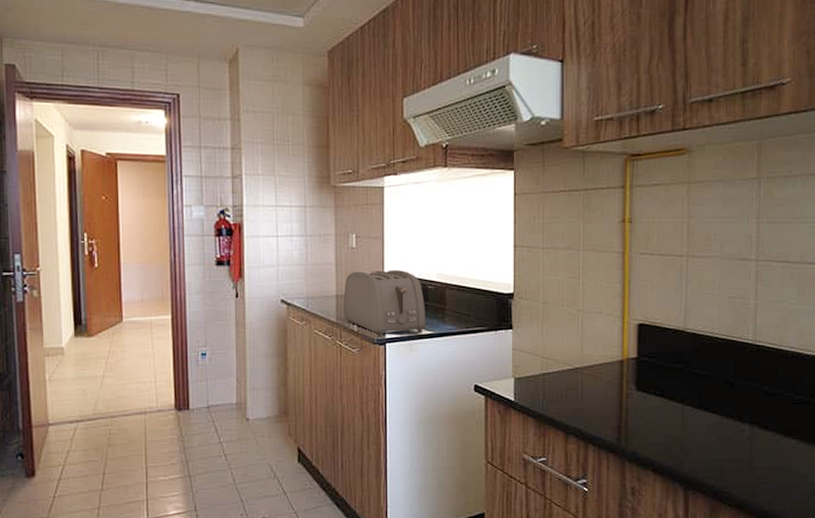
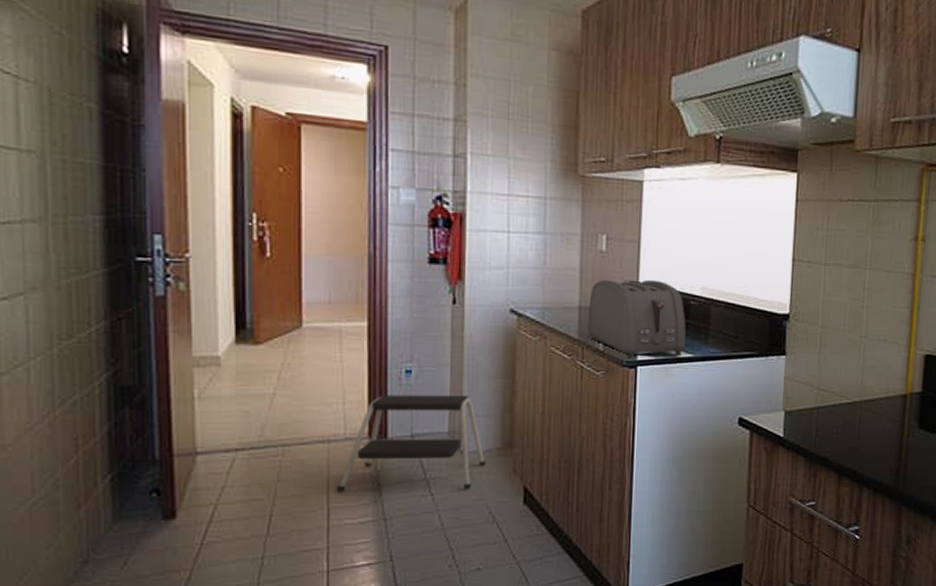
step stool: none [152,373,267,454] -> present [336,395,487,492]

